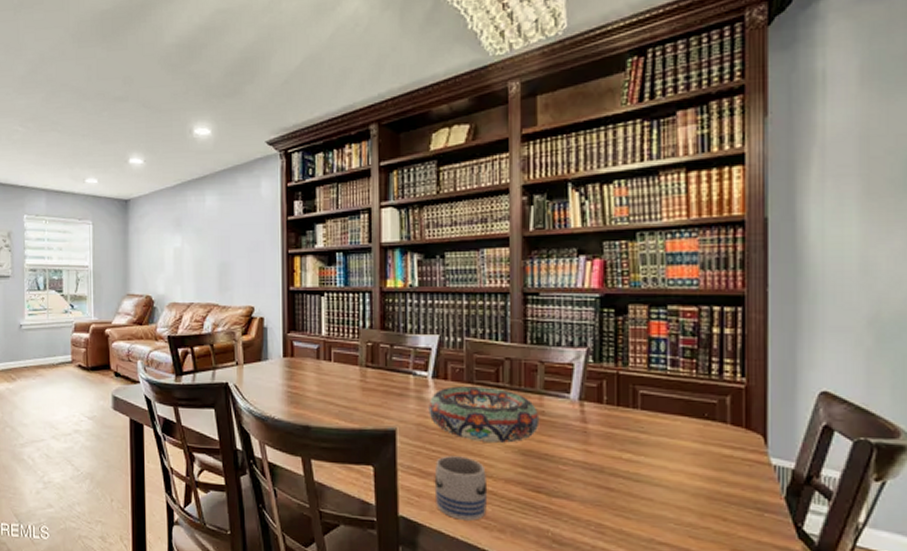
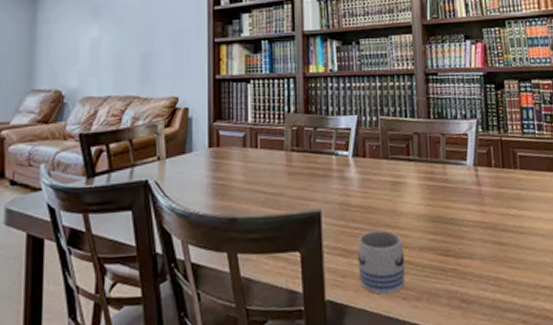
decorative bowl: present [429,386,540,443] -> none [350,161,445,214]

